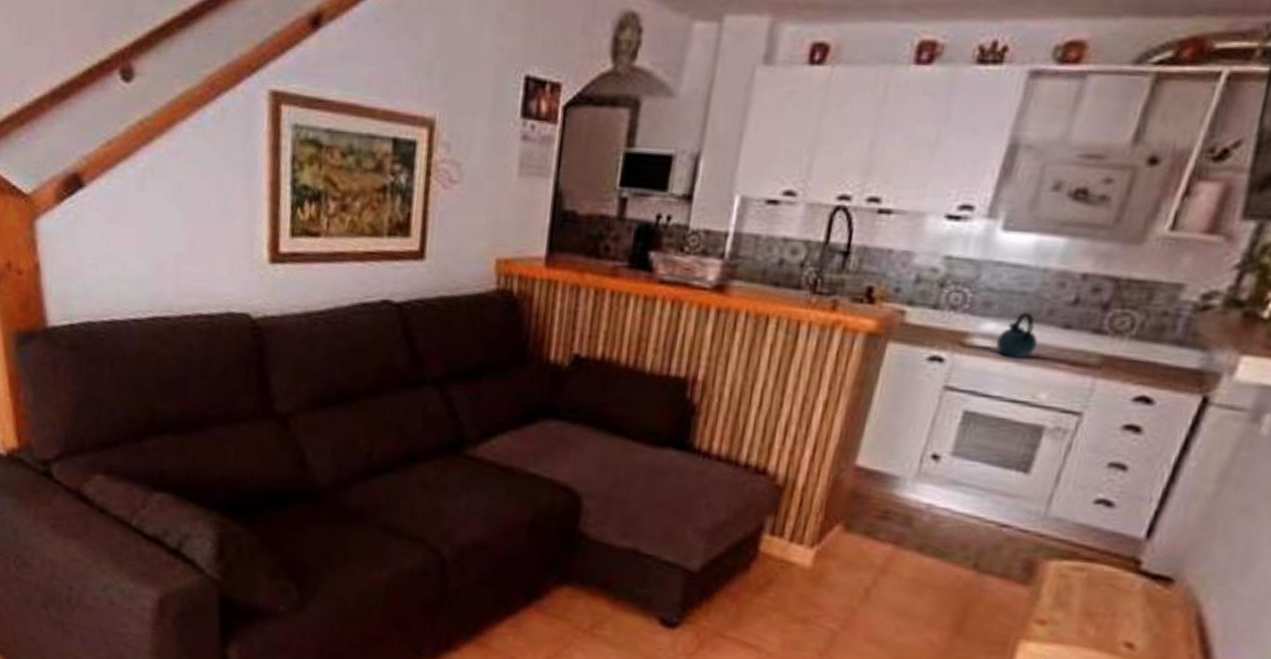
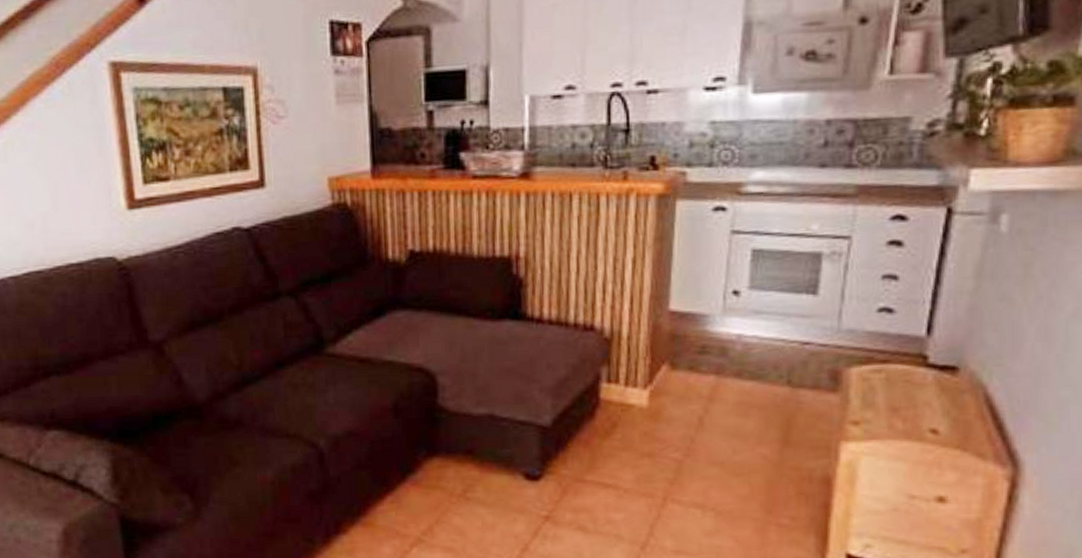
kettle: present [996,312,1038,359] -> none [768,158,802,199]

